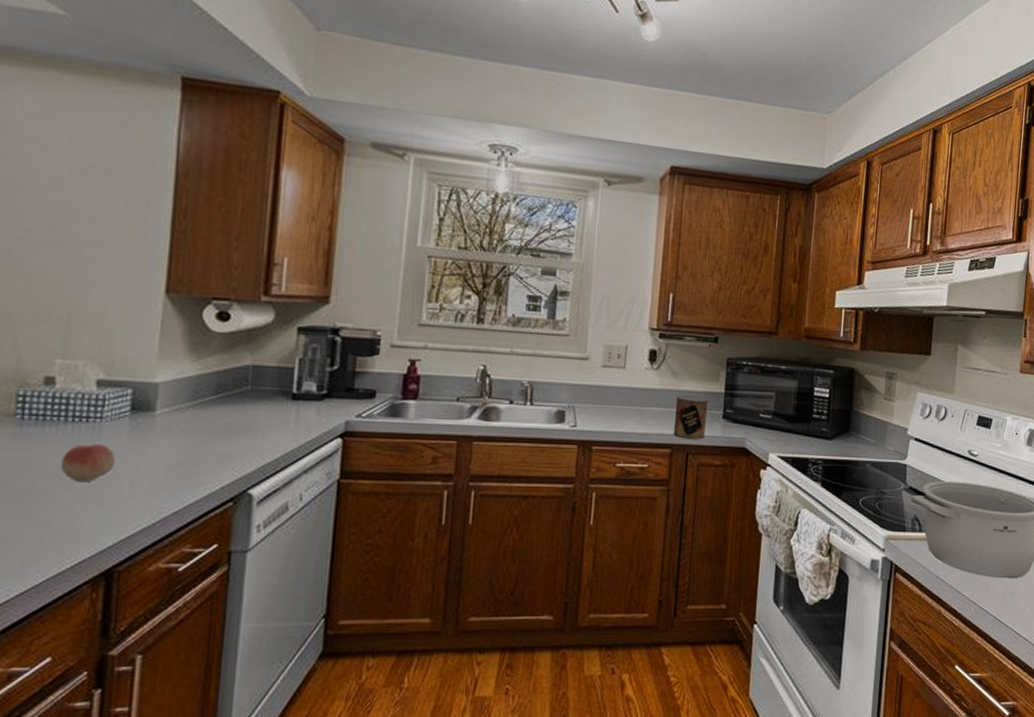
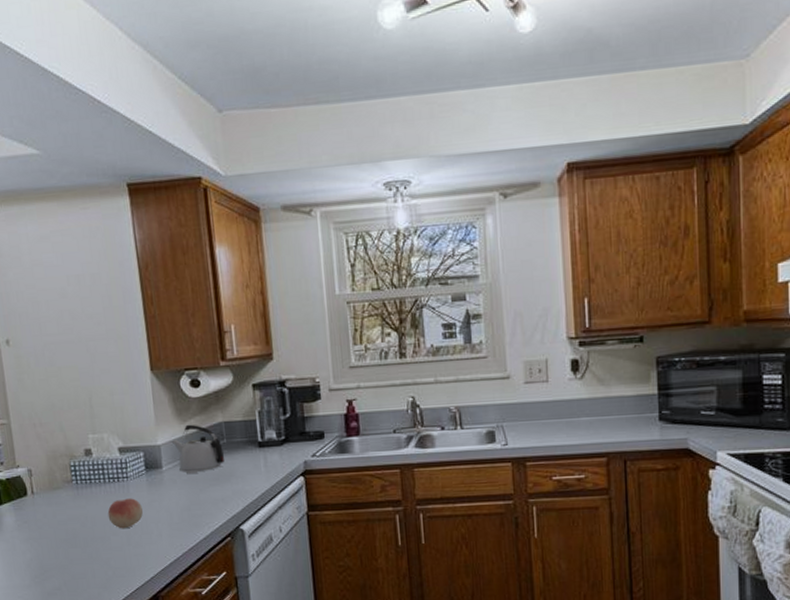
kettle: none [175,362,245,423] -> present [171,424,224,475]
tin can: present [673,395,708,440] -> none [605,400,642,446]

